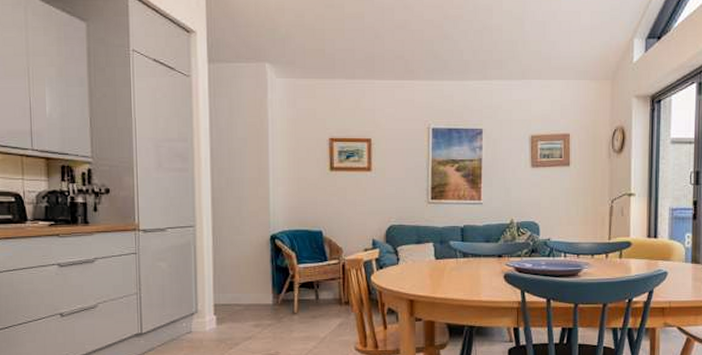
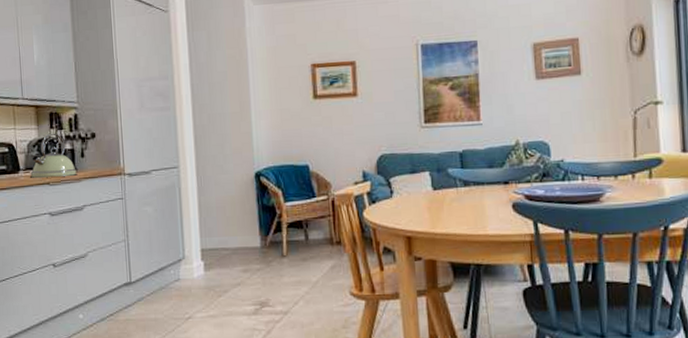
kettle: none [38,186,90,230] -> present [30,133,78,179]

